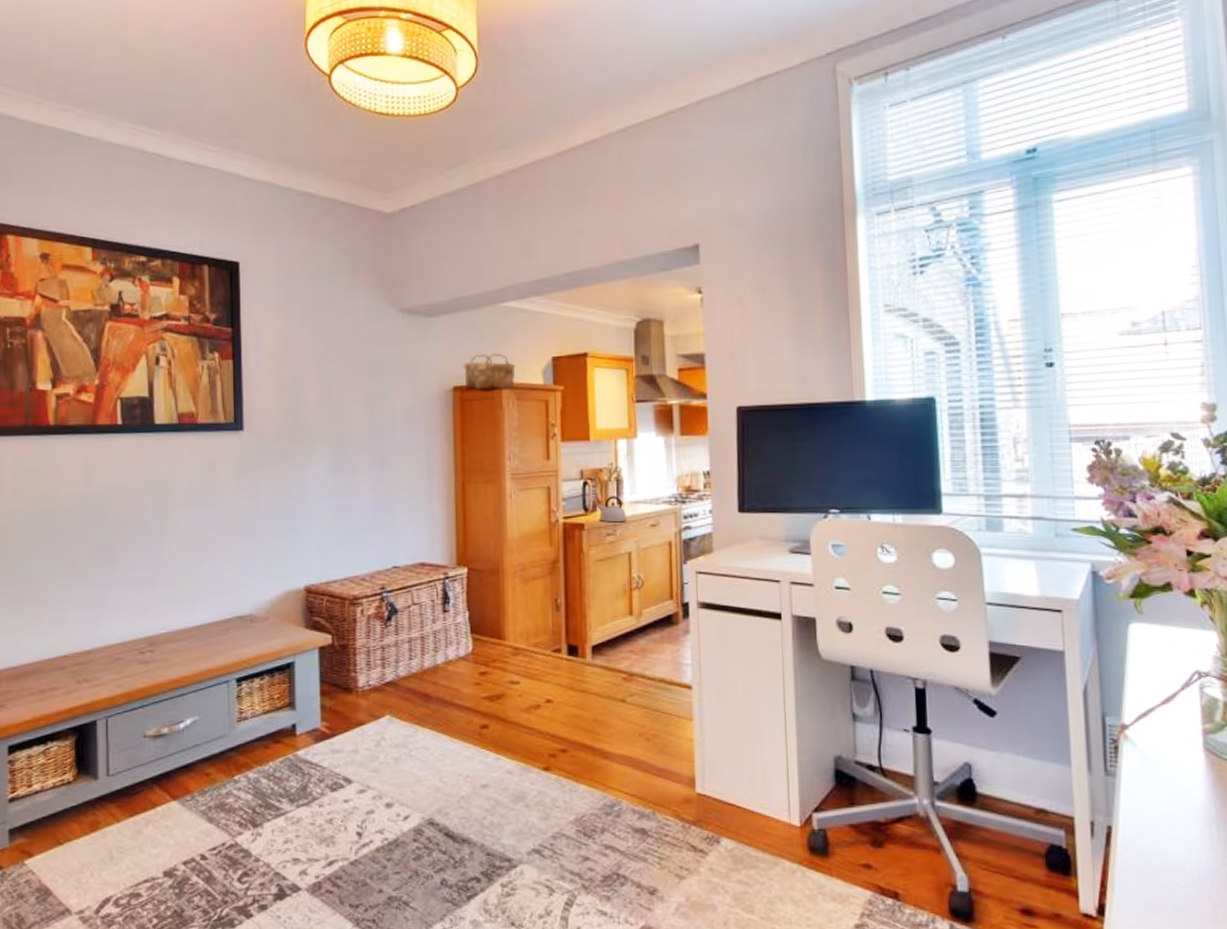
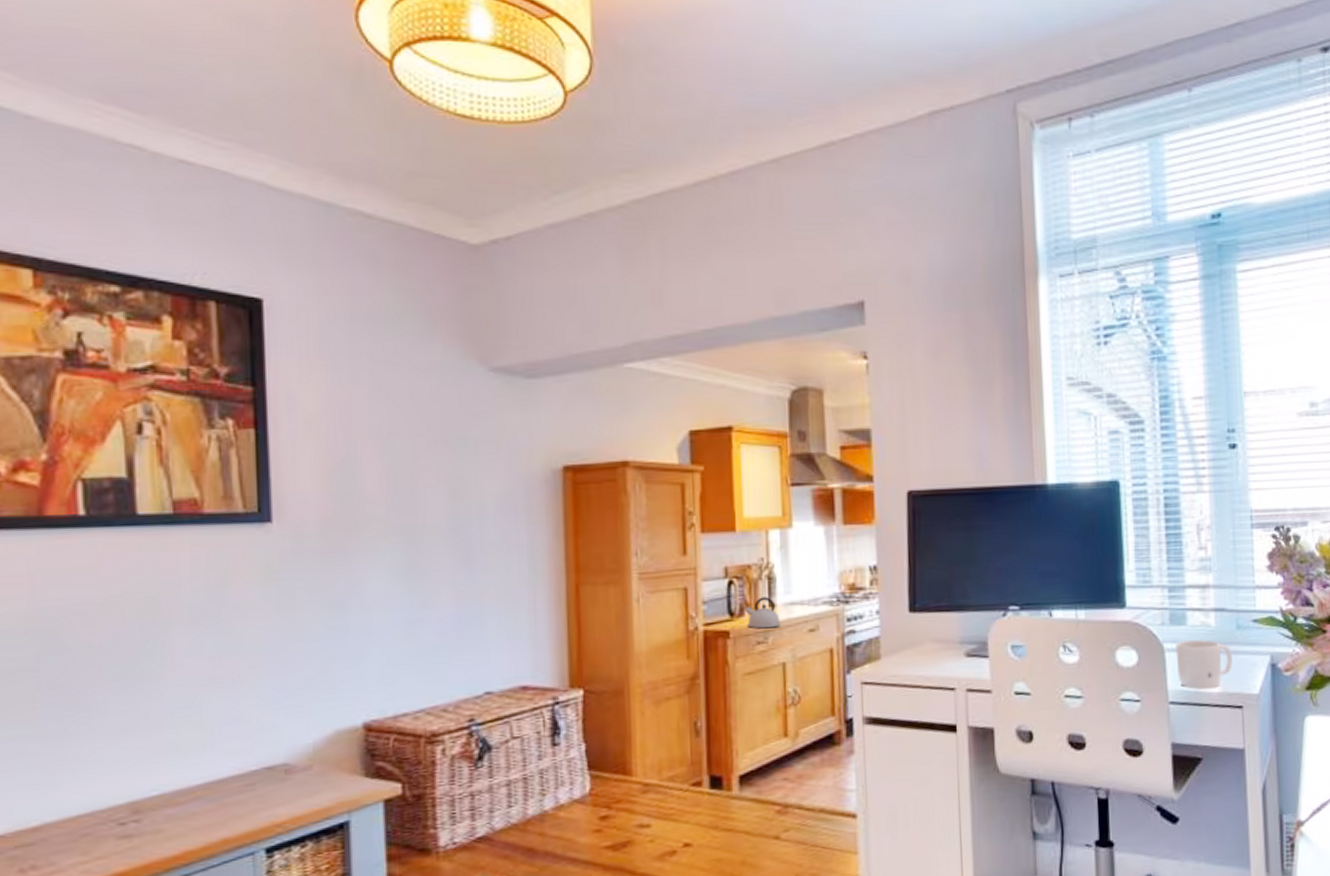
woven basket: present [464,353,515,393] -> none [577,424,643,474]
mug: none [992,545,1051,594] -> present [1175,638,1233,691]

